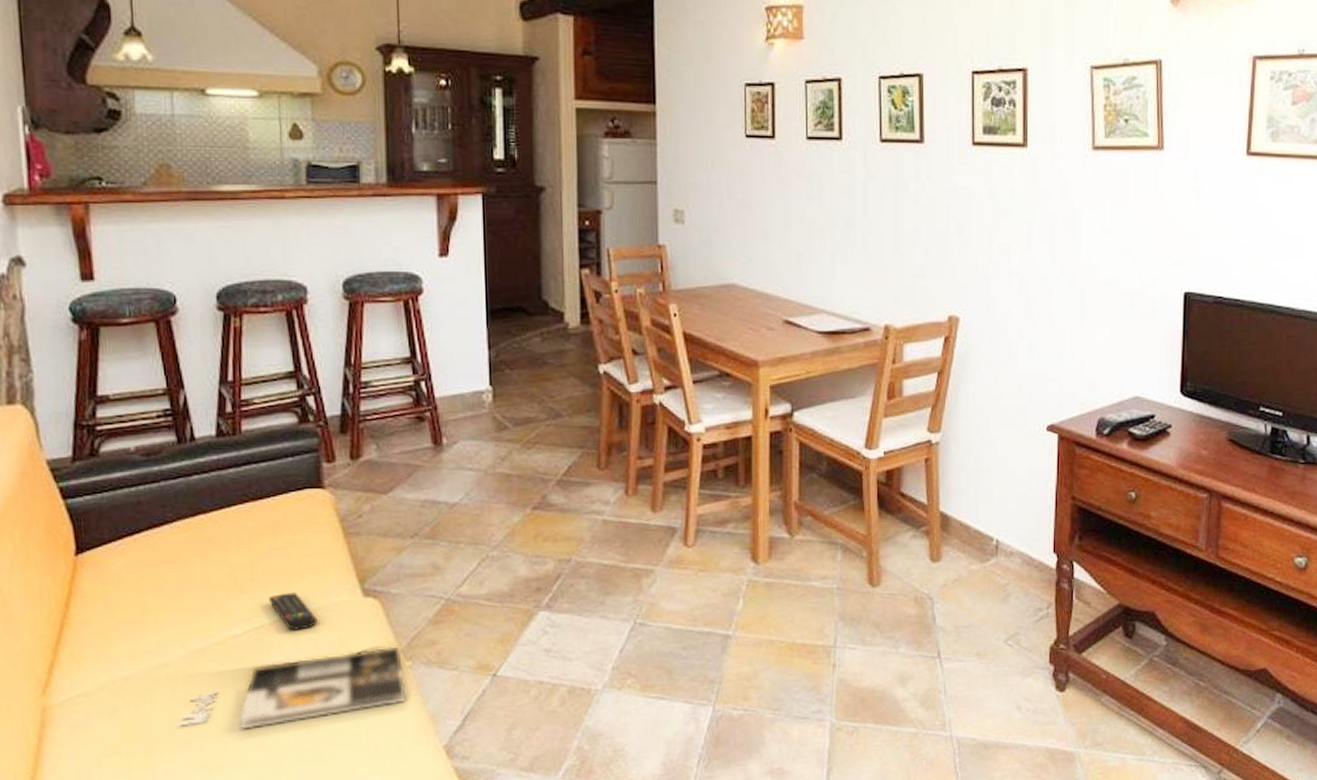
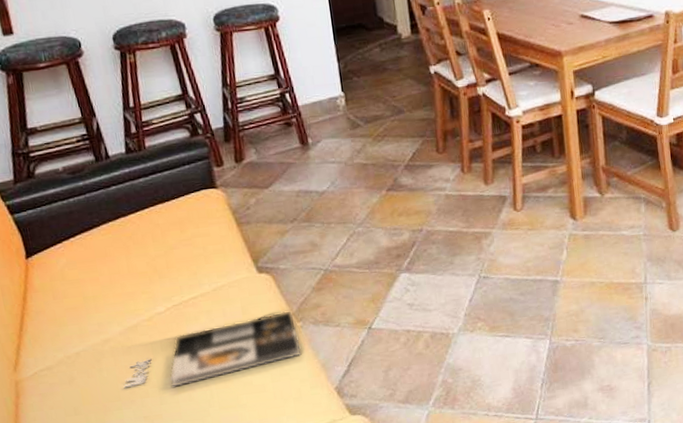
remote control: present [268,592,318,630] -> none [182,274,224,305]

